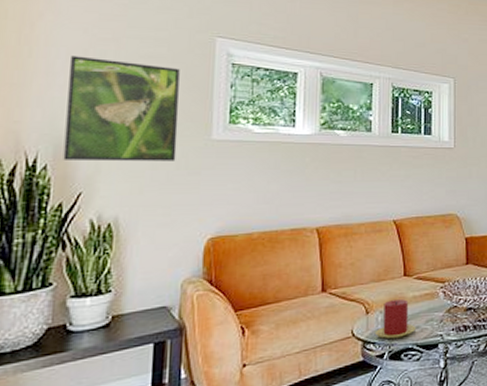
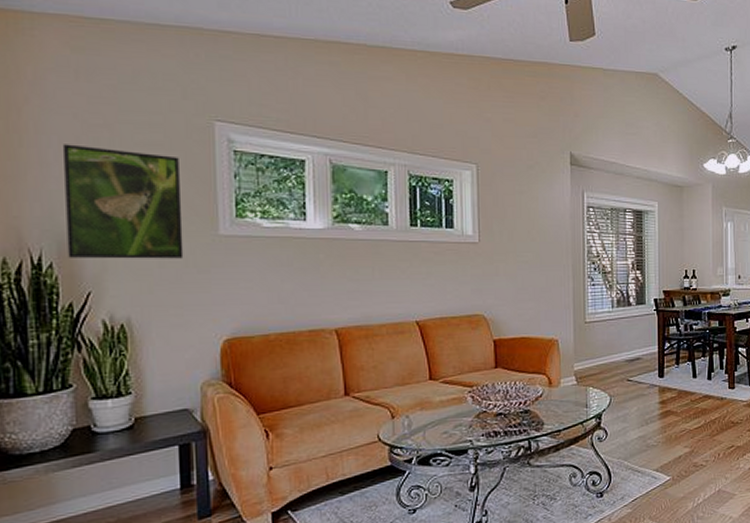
candle: present [376,299,416,339] -> none [402,404,444,444]

